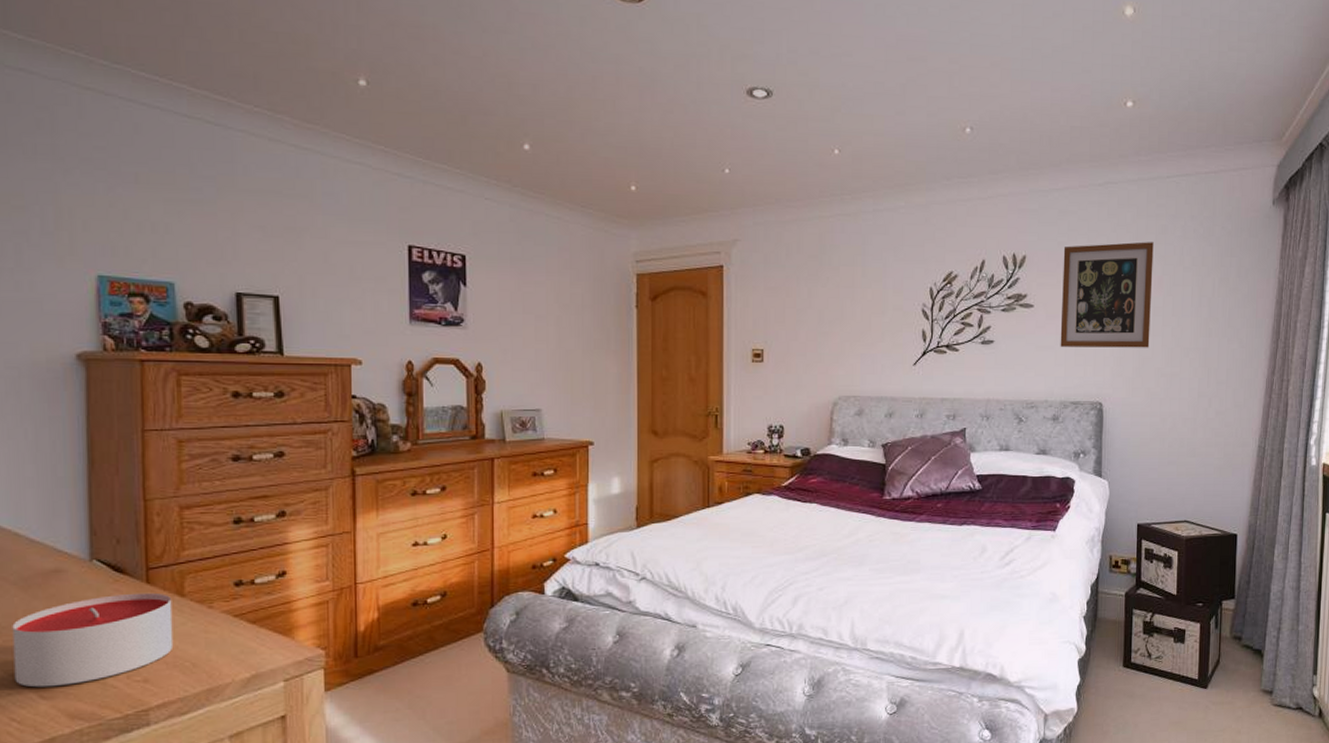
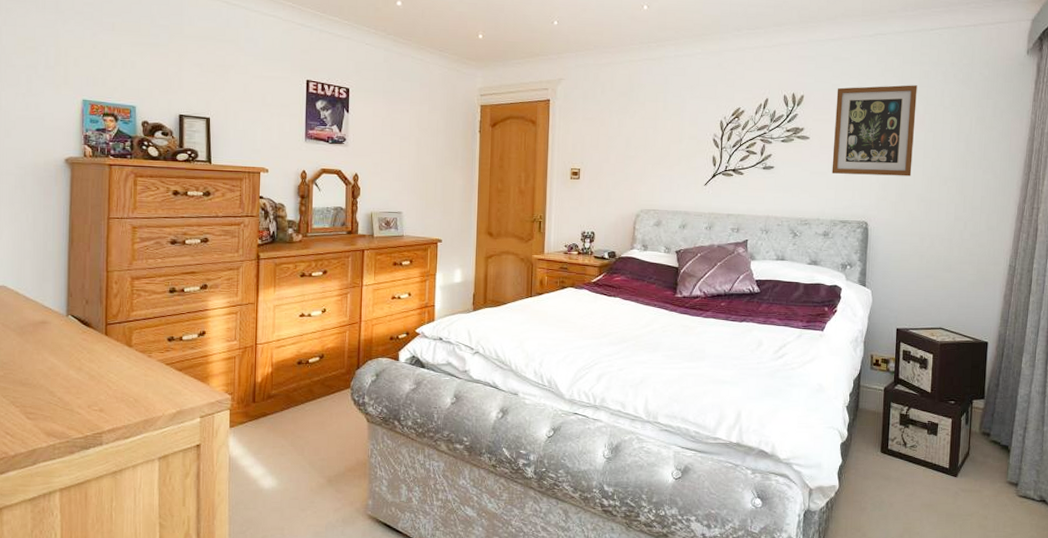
candle: present [12,592,174,688] -> none [10,342,123,411]

